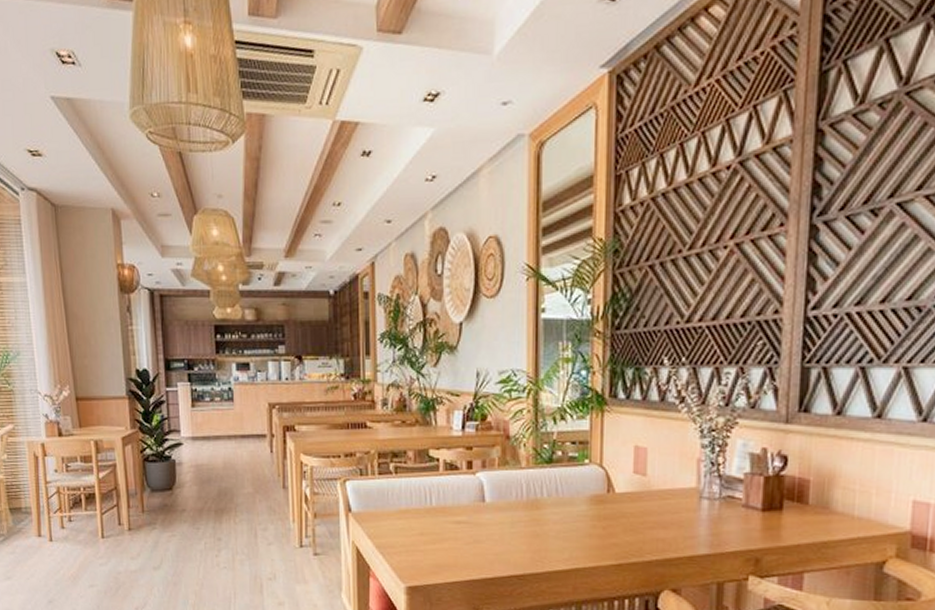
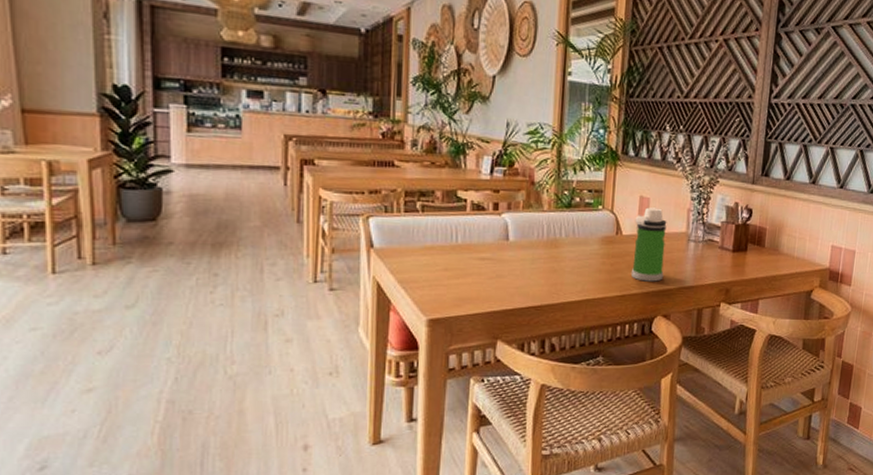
water bottle: none [627,459,671,549] -> present [630,207,667,282]

